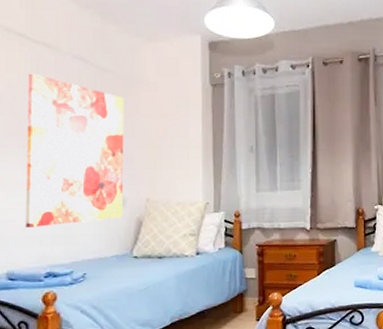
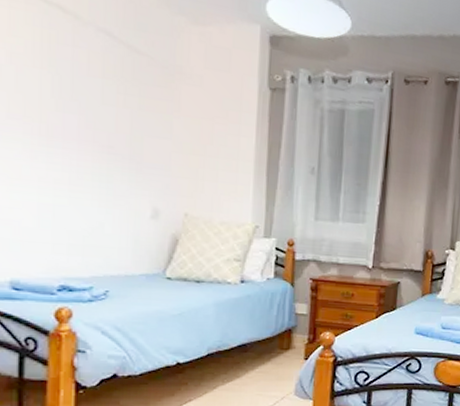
wall art: present [25,73,125,228] -> none [33,41,162,233]

